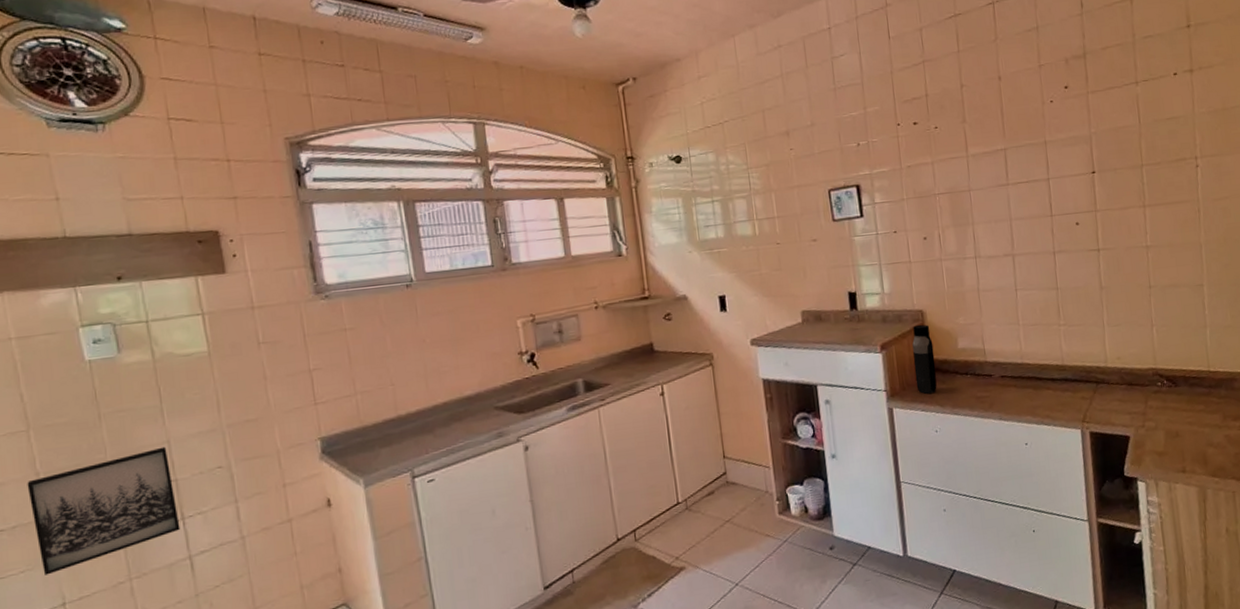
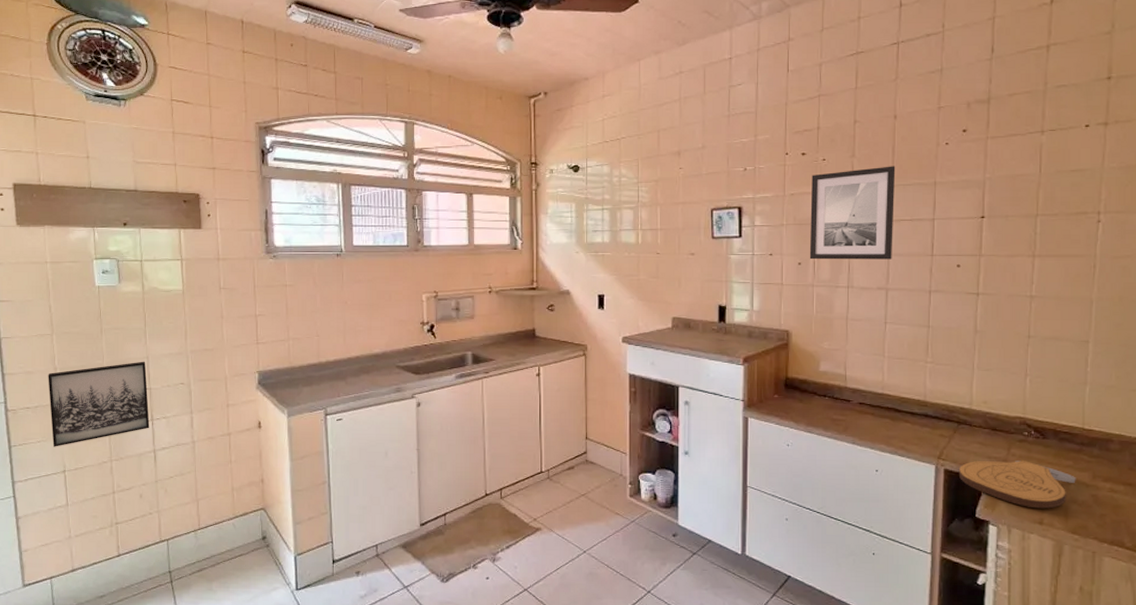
water bottle: present [912,324,937,394] -> none [774,343,795,409]
wall art: none [926,128,1014,233] -> present [809,166,896,260]
cutting board: none [1103,411,1210,458] -> present [958,461,1076,509]

